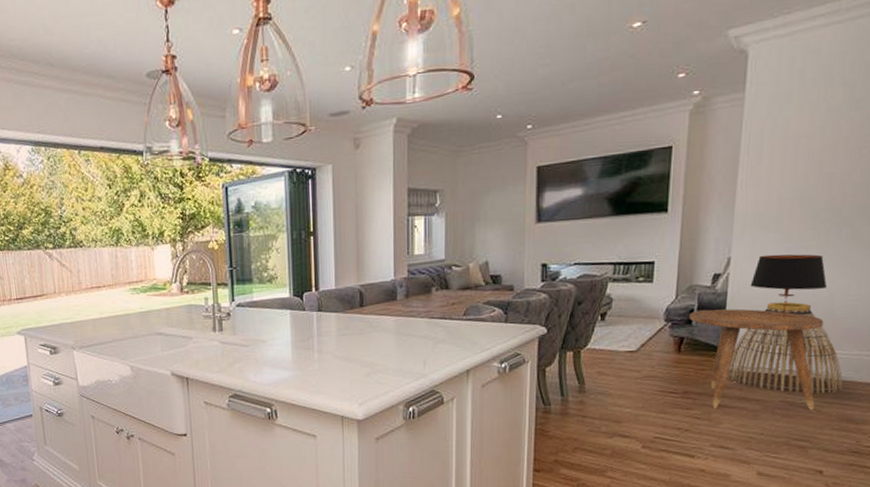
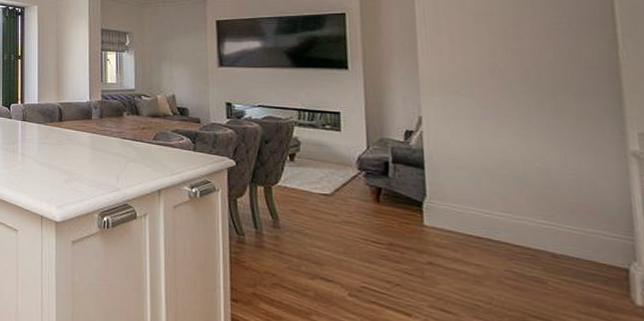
side table: present [689,308,824,410] -> none [384,163,550,286]
basket: present [727,301,843,394] -> none [436,165,582,271]
table lamp: present [750,254,828,318] -> none [448,118,539,183]

